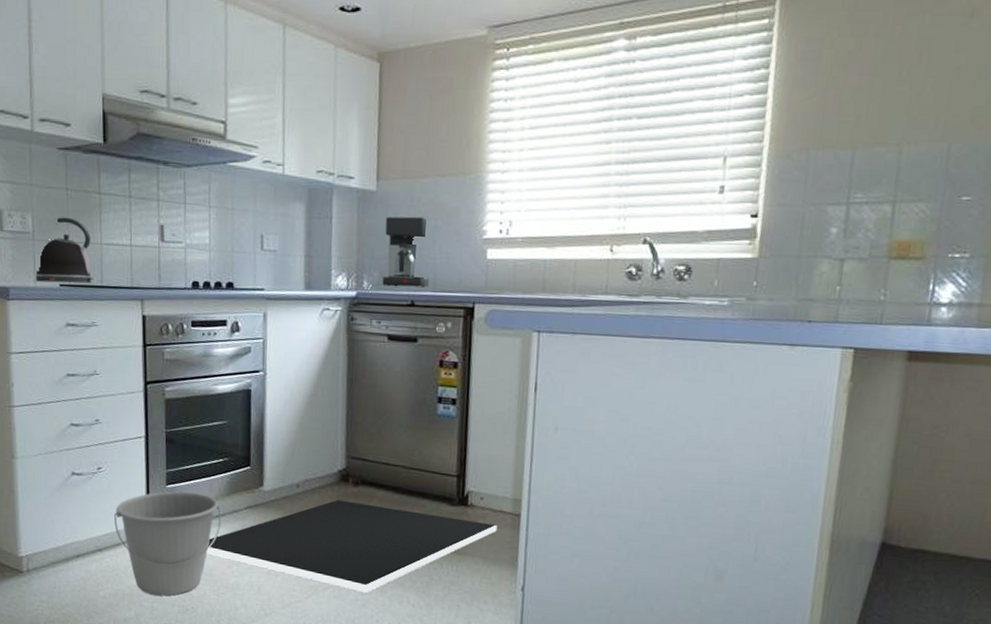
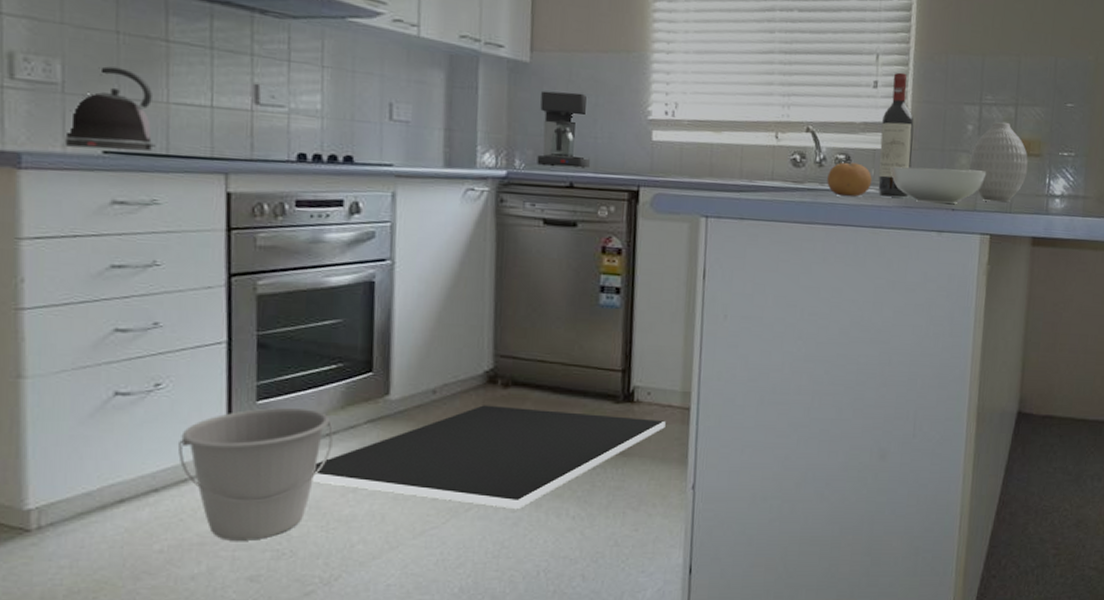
fruit: none [664,273,715,310] -> present [827,162,872,198]
wine bottle: none [721,174,766,310] -> present [878,72,914,198]
bowl: none [736,276,853,315] -> present [890,167,987,204]
vase: none [830,222,907,313] -> present [968,121,1029,202]

